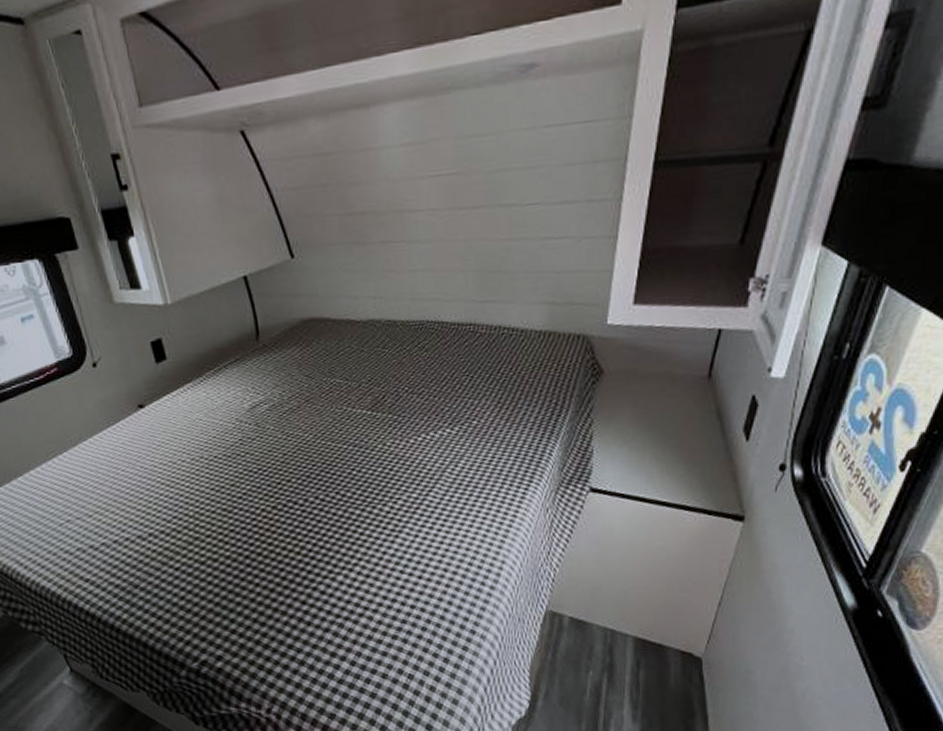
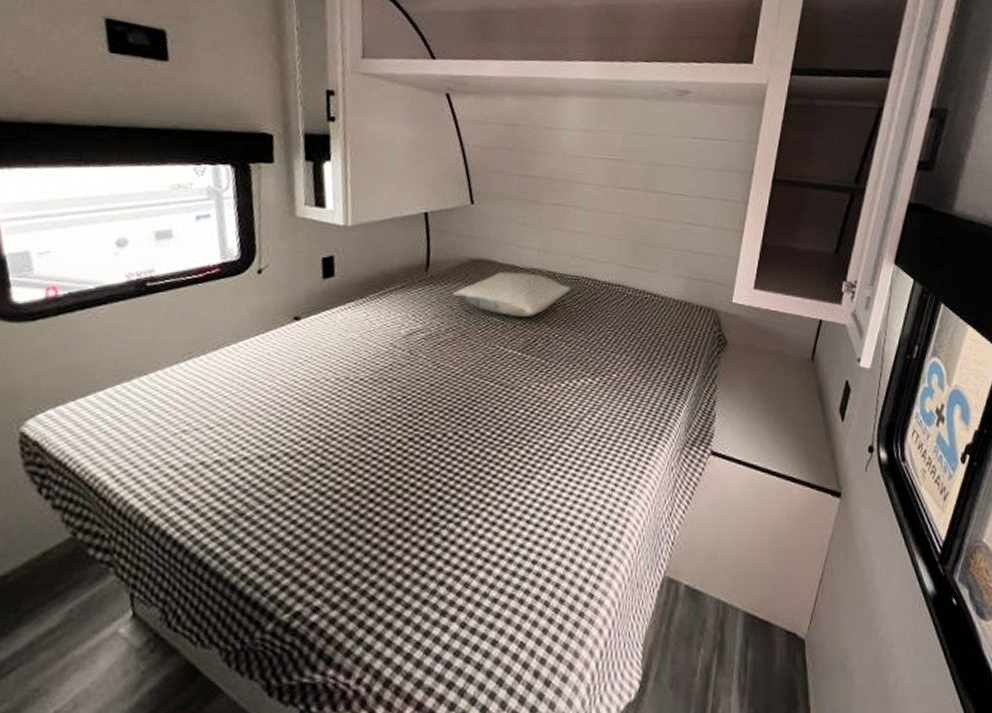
pillow: none [288,325,416,375] -> present [452,271,571,317]

